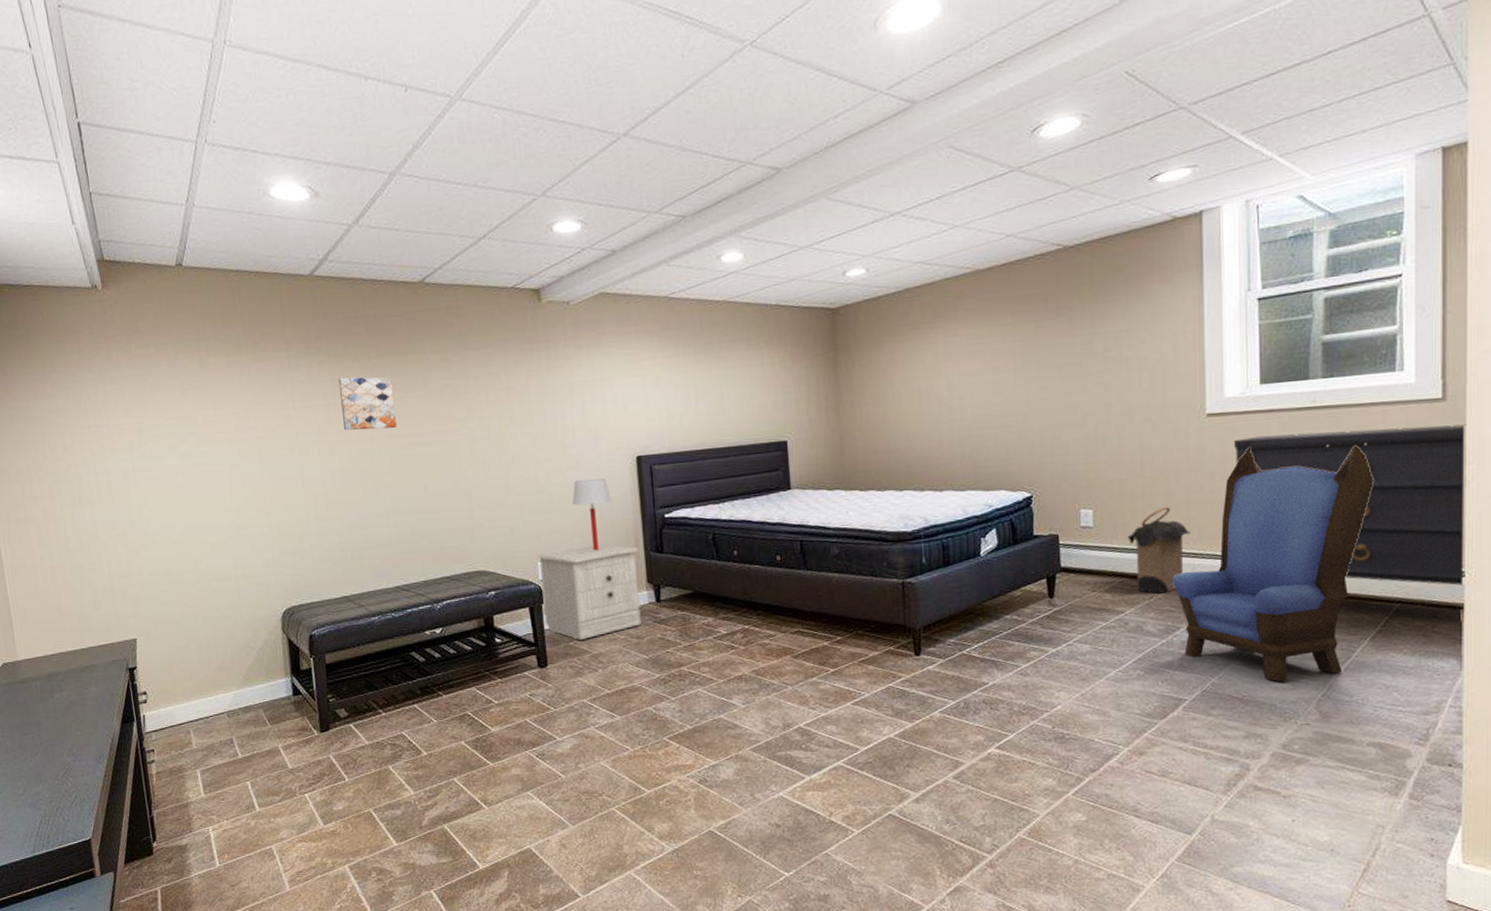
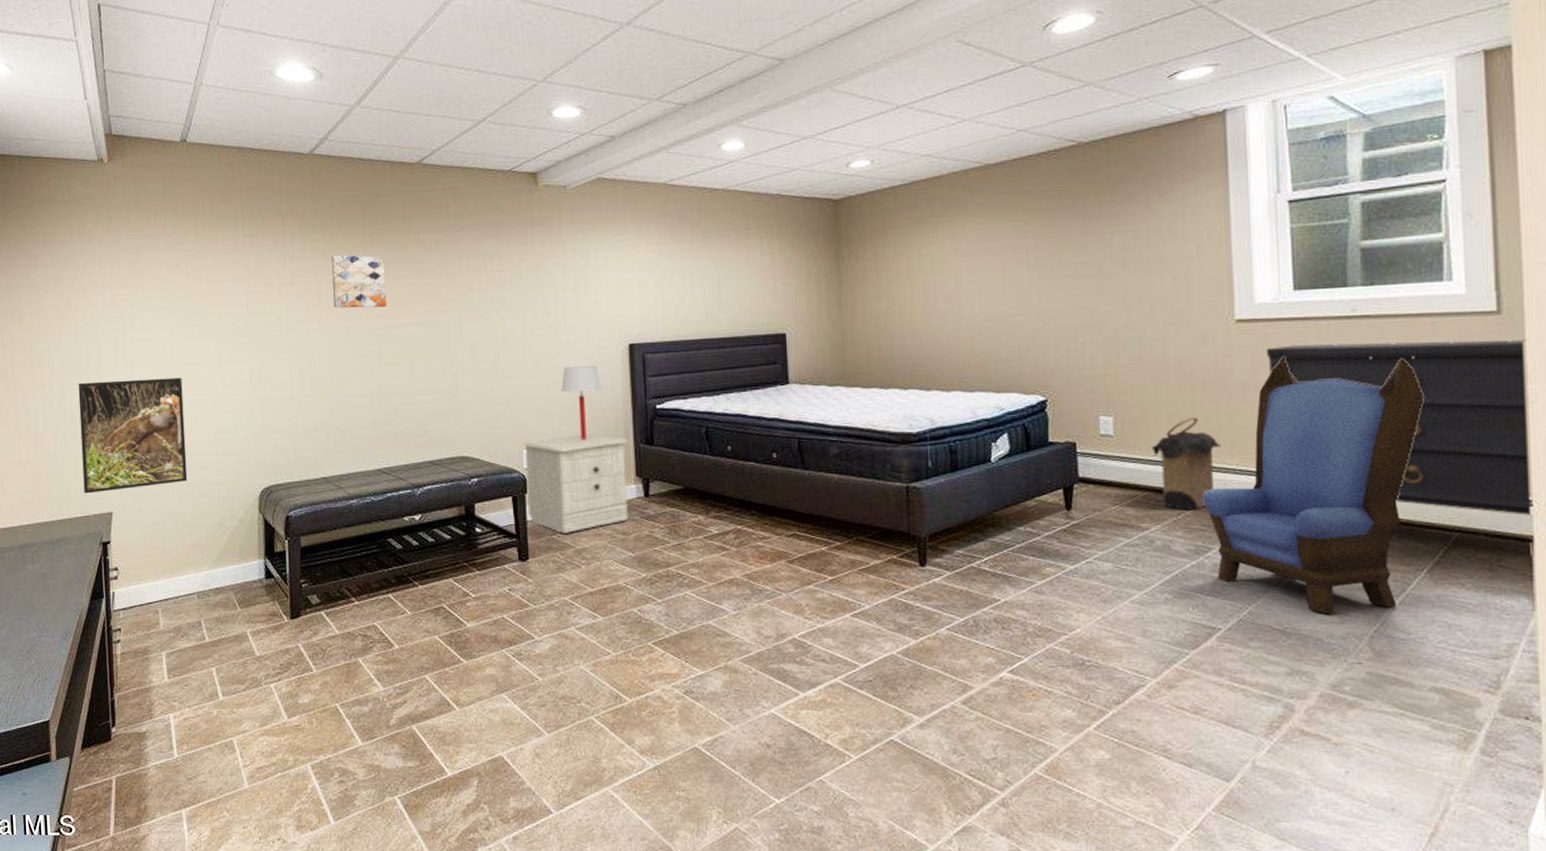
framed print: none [90,504,209,622] -> present [78,377,188,494]

